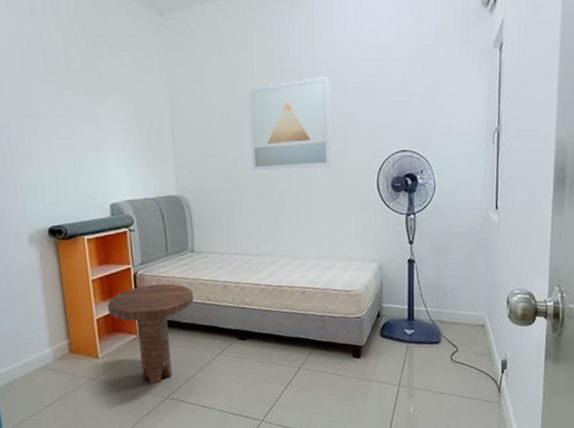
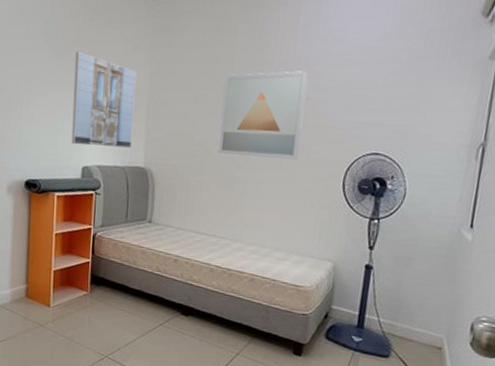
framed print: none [83,79,160,182] -> present [71,51,137,148]
side table: present [107,283,194,384] -> none [65,247,145,342]

